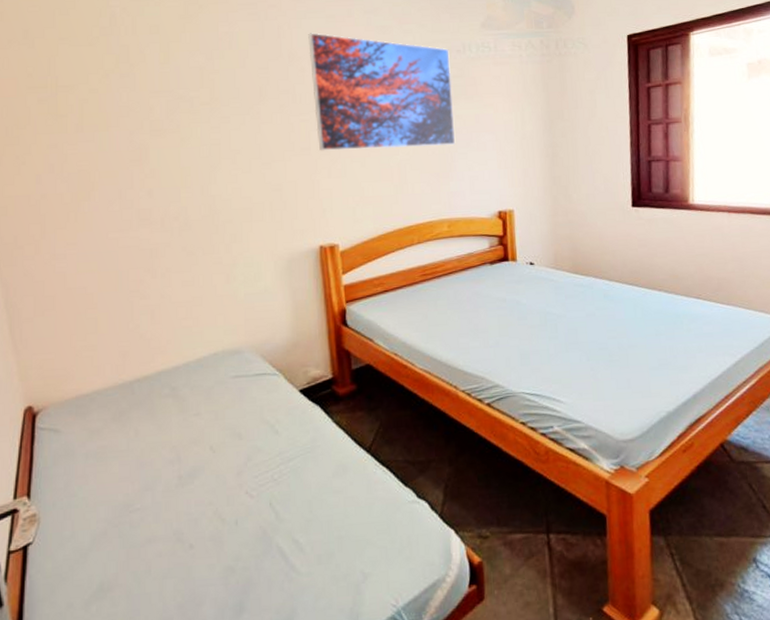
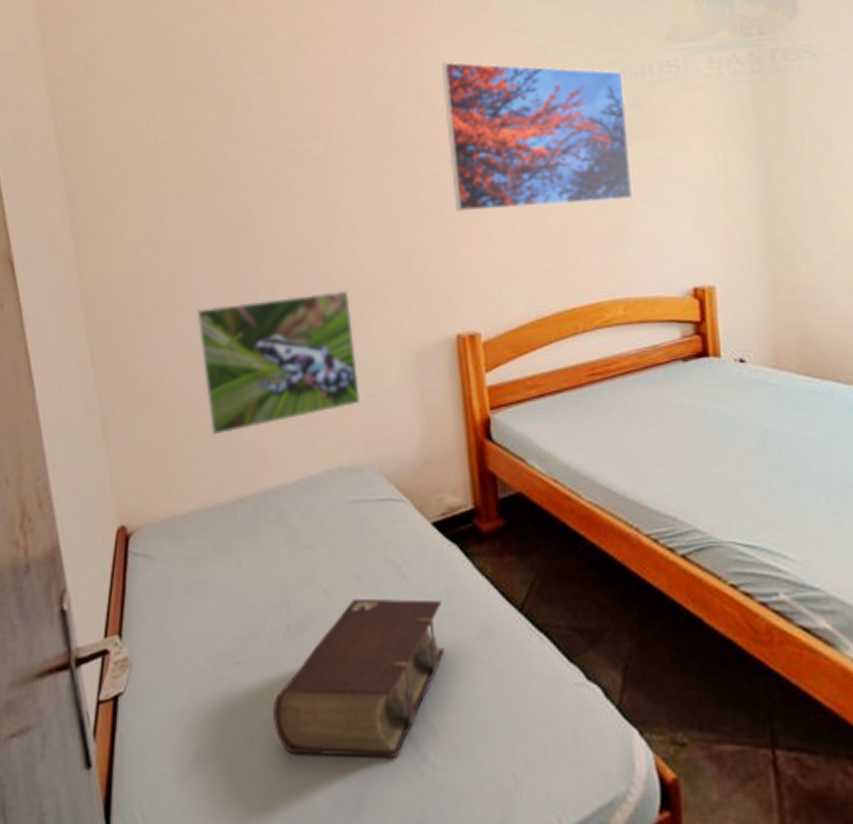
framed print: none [97,210,240,329] -> present [197,289,360,436]
bible: none [168,448,309,576] -> present [273,598,444,758]

